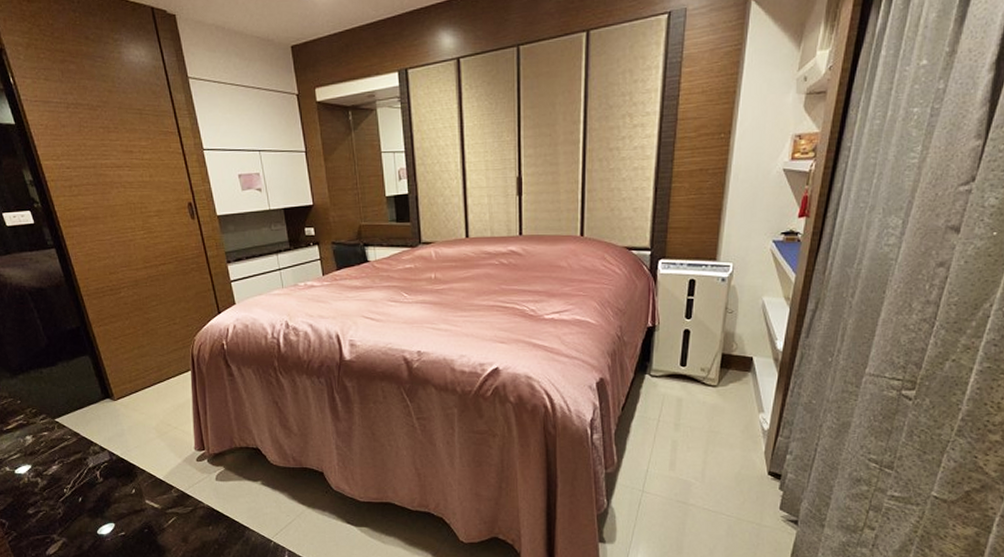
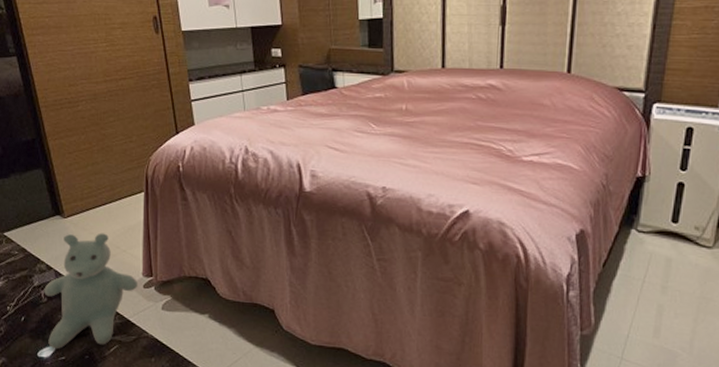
stuffed bear: none [99,412,192,526] -> present [44,233,139,349]

